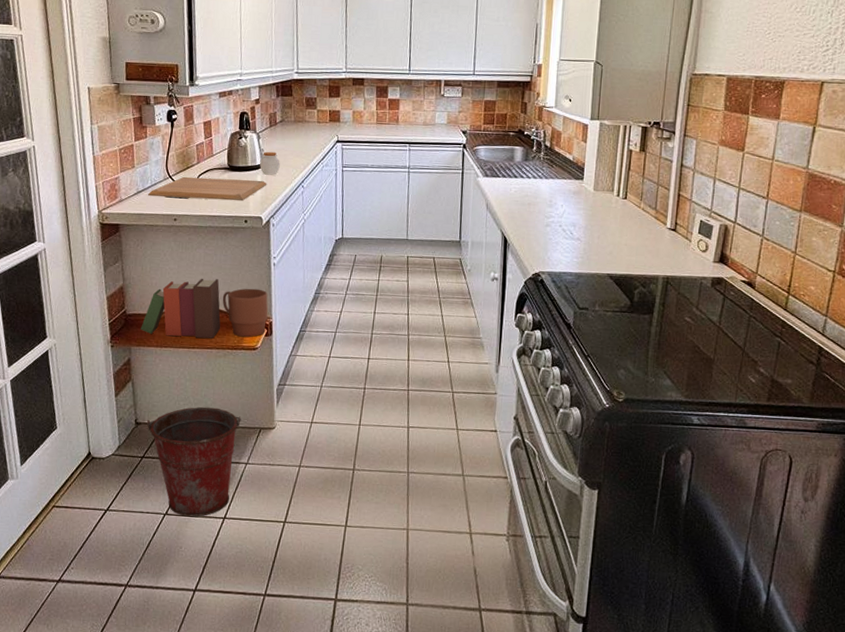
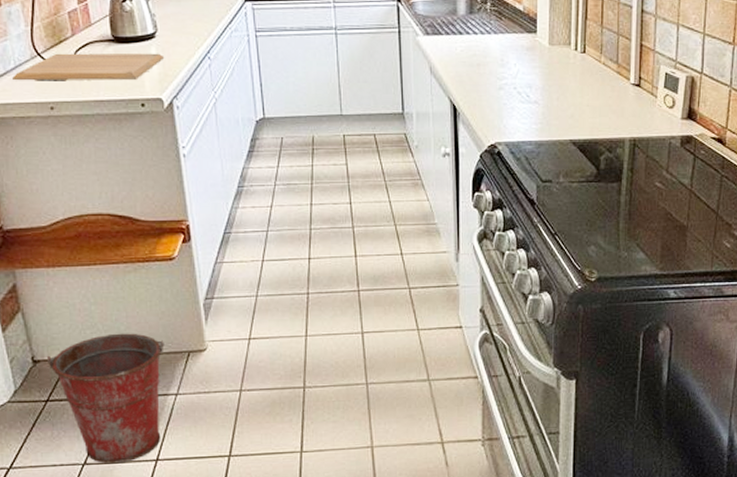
books: present [141,278,221,339] -> none [24,178,127,253]
decorative pot: present [222,288,268,337] -> none [124,186,183,245]
jar: present [259,151,280,175] -> none [152,16,178,46]

